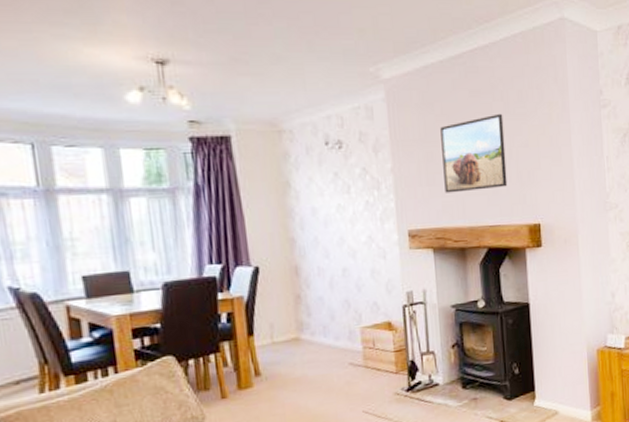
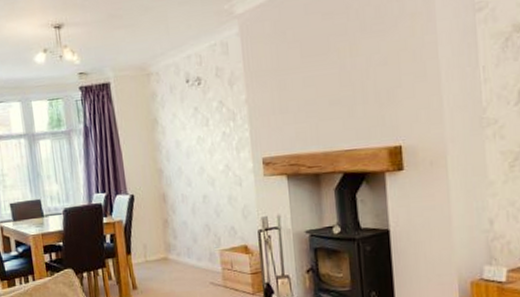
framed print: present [440,113,508,193] -> none [293,33,364,120]

